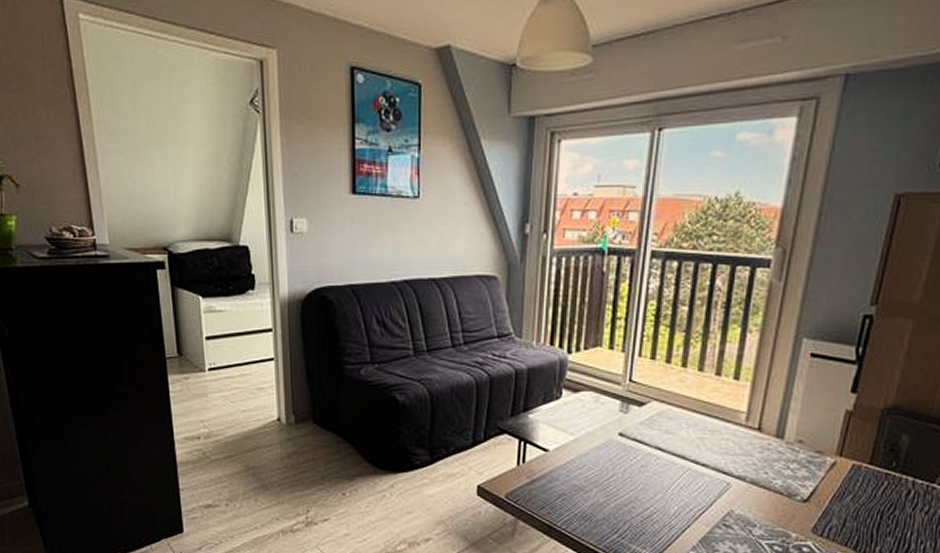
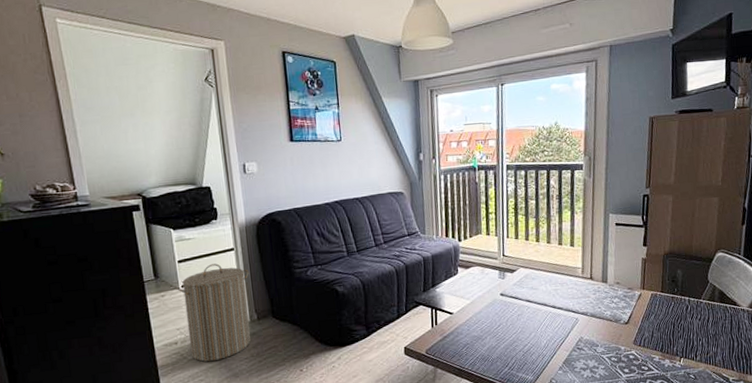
laundry hamper: none [201,346,289,466] -> present [175,263,251,362]

